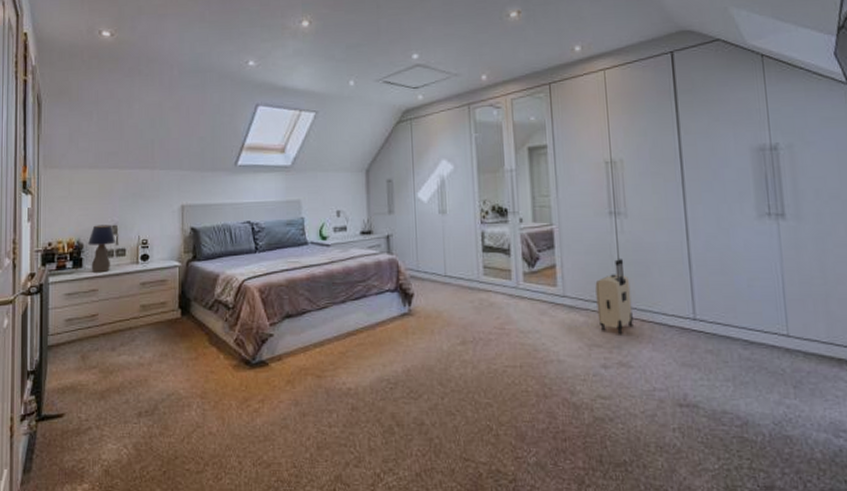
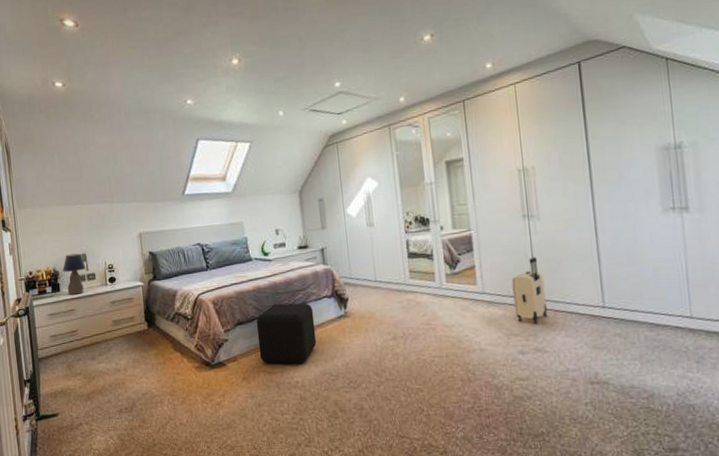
cube: none [307,295,375,368] -> present [256,303,317,365]

